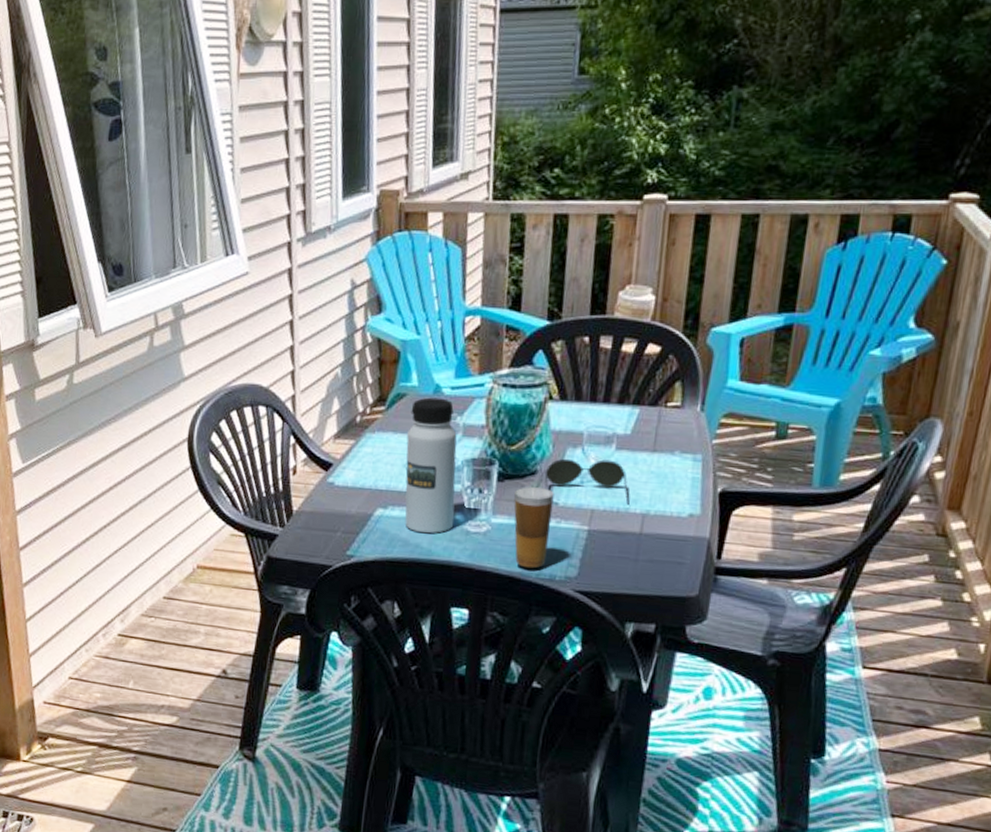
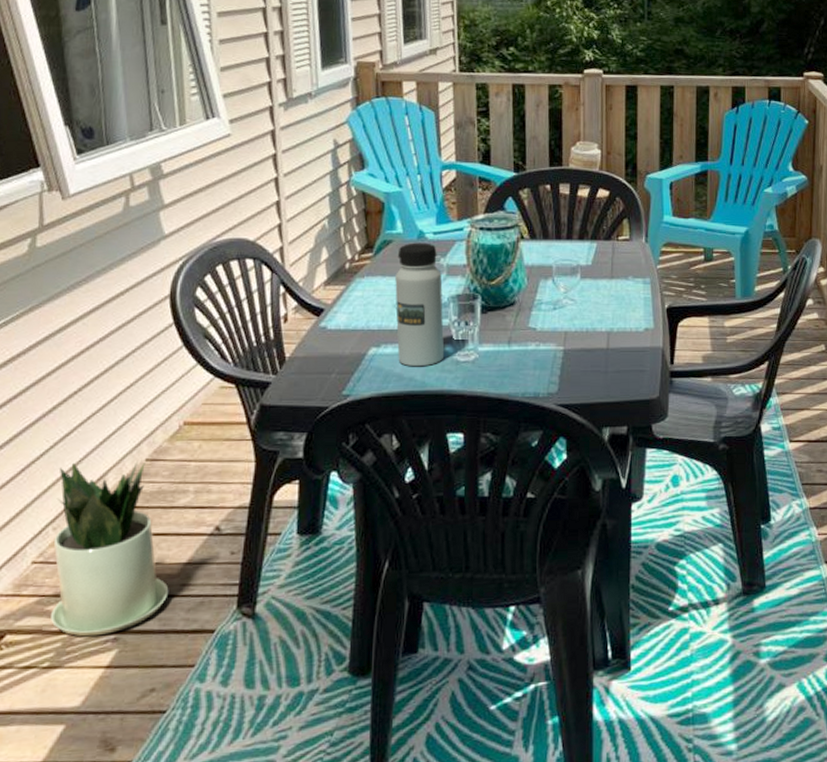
planter: none [83,591,181,752] -> present [51,460,169,637]
beverage cup: present [514,487,554,569] -> none [497,316,532,389]
sunglasses: present [544,458,629,505] -> none [522,288,596,325]

